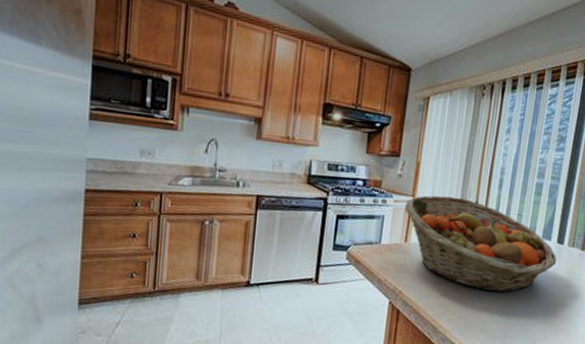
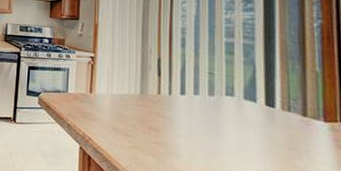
fruit basket: present [404,195,557,293] -> none [87,52,270,154]

